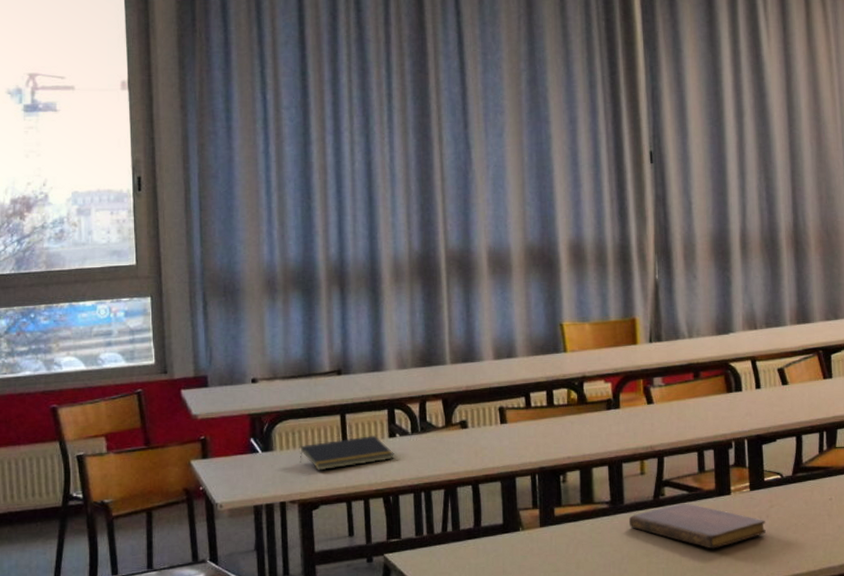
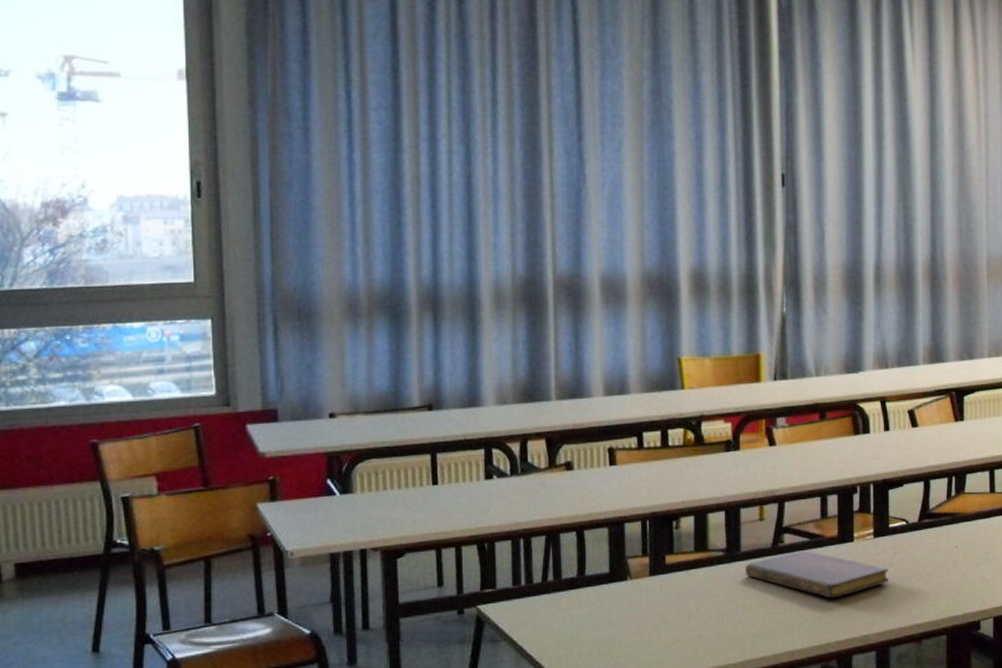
notepad: present [299,434,394,471] -> none [382,476,491,516]

